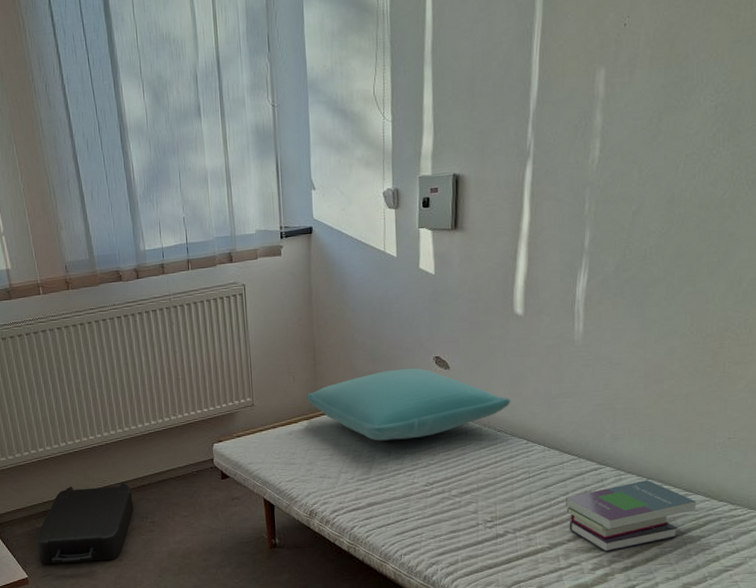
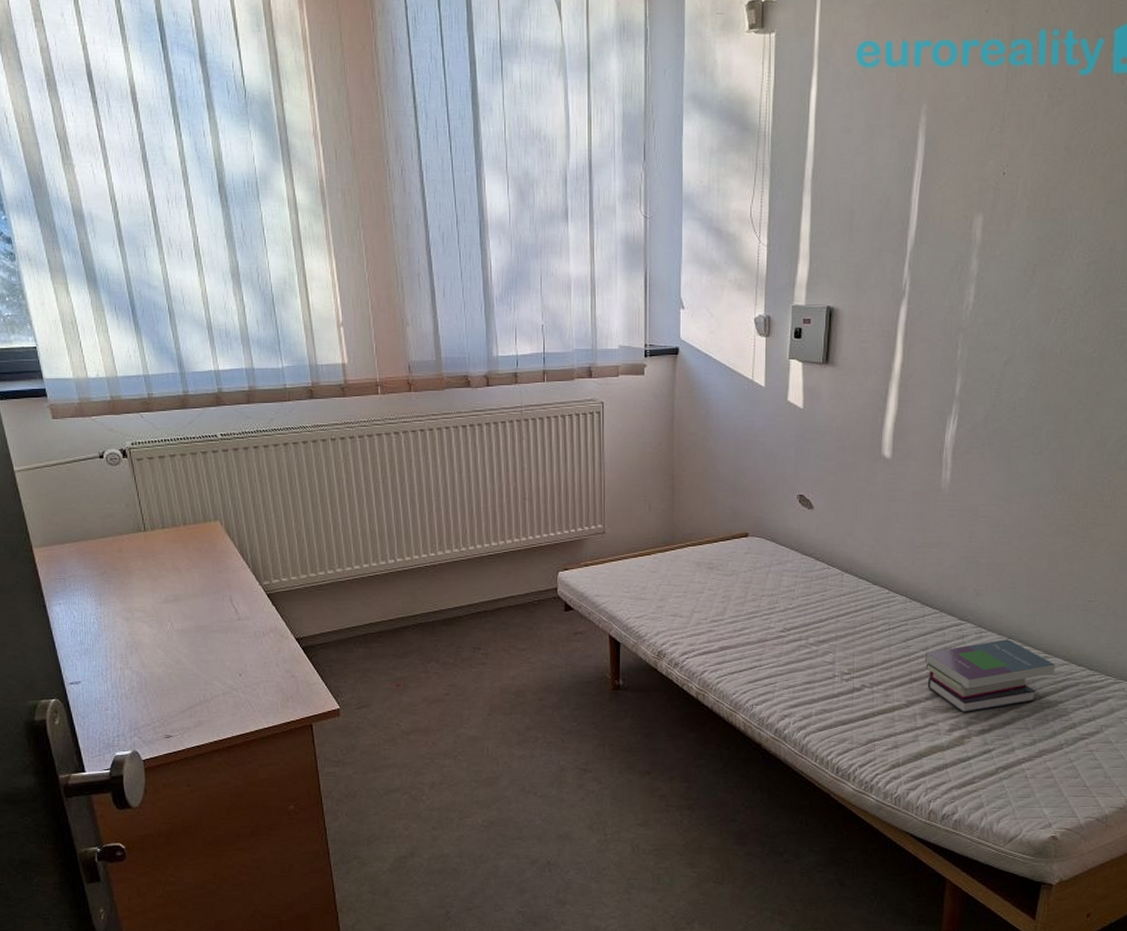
suitcase: present [36,481,134,565] -> none [352,607,465,695]
pillow: present [307,367,511,441] -> none [663,505,875,580]

